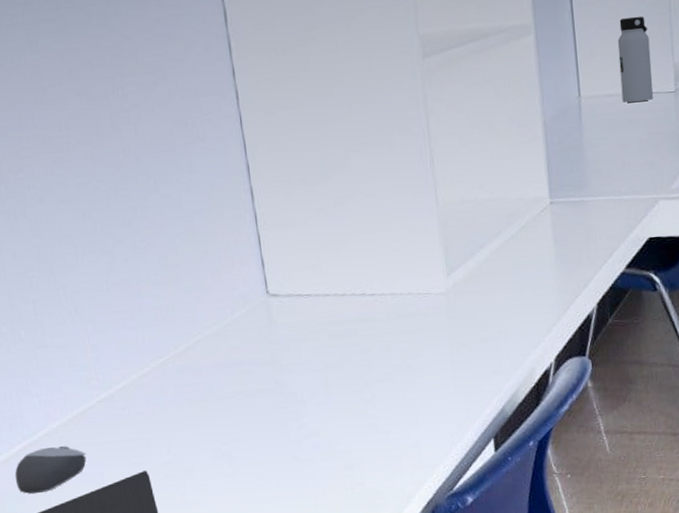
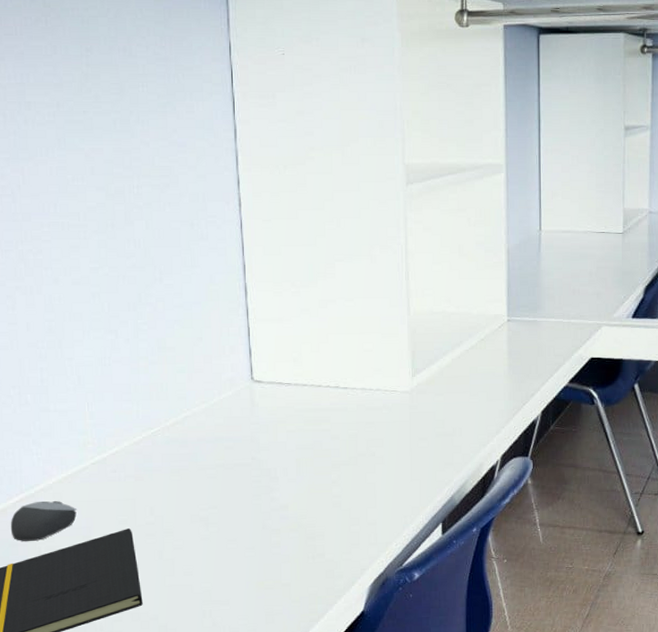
water bottle: present [617,16,653,103] -> none [576,165,605,240]

